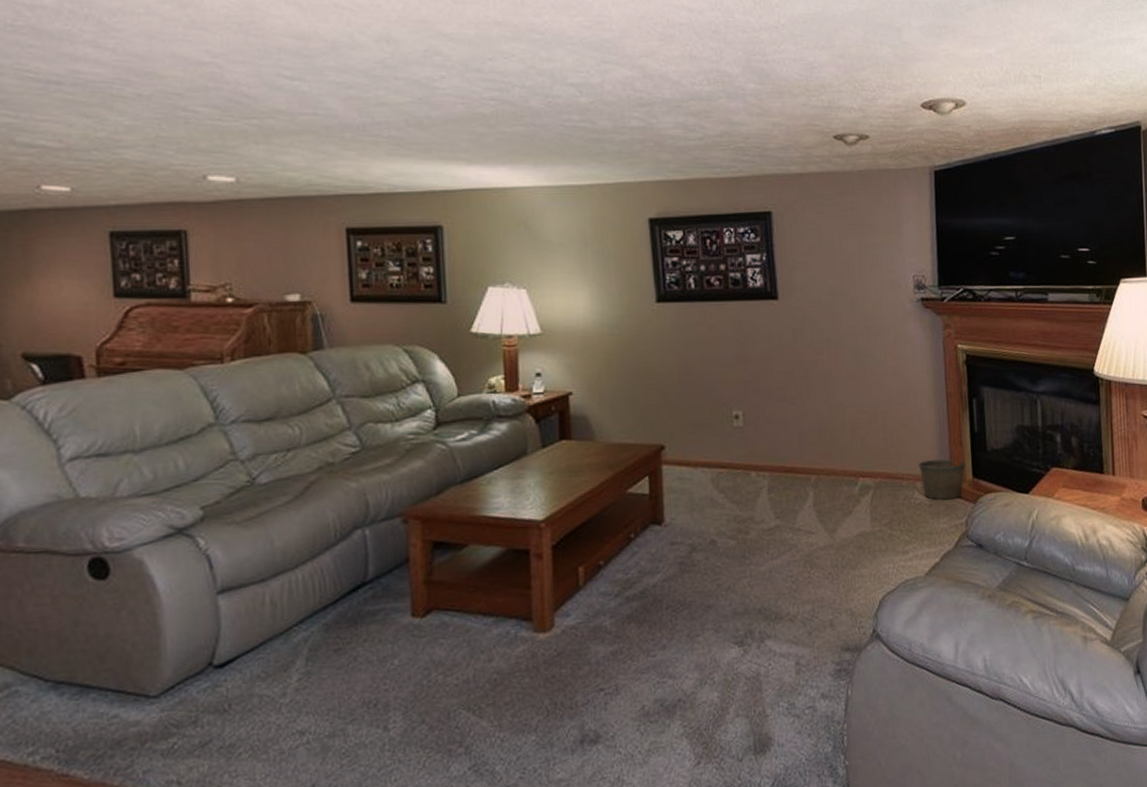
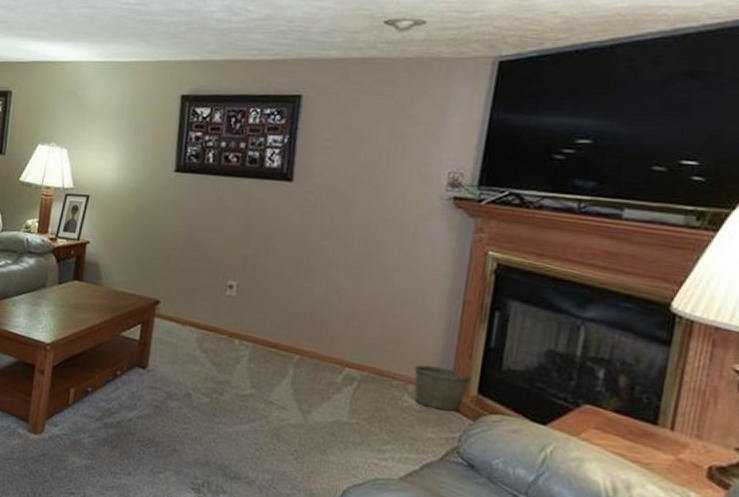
picture frame: none [528,338,564,396] -> present [55,193,90,242]

